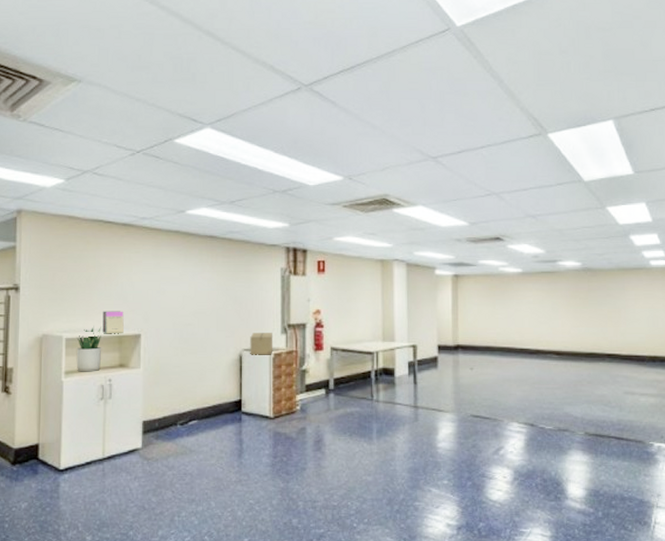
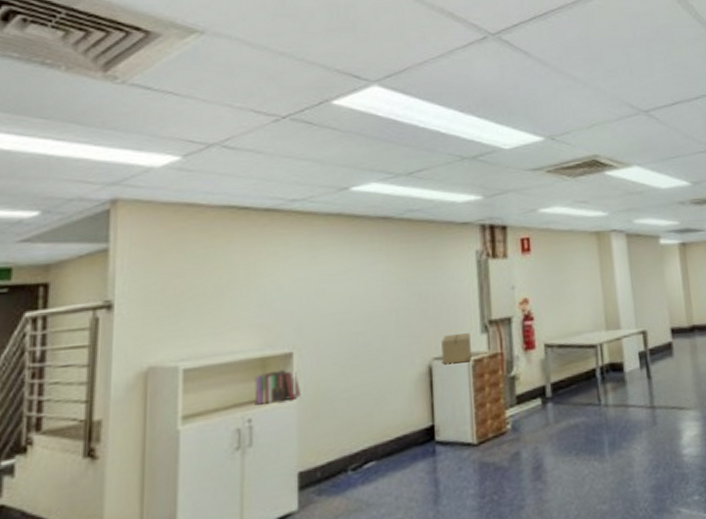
planter: present [76,326,102,372] -> none [199,347,237,415]
books: present [102,311,124,334] -> none [238,323,268,358]
books: none [114,346,145,370] -> present [255,369,300,405]

